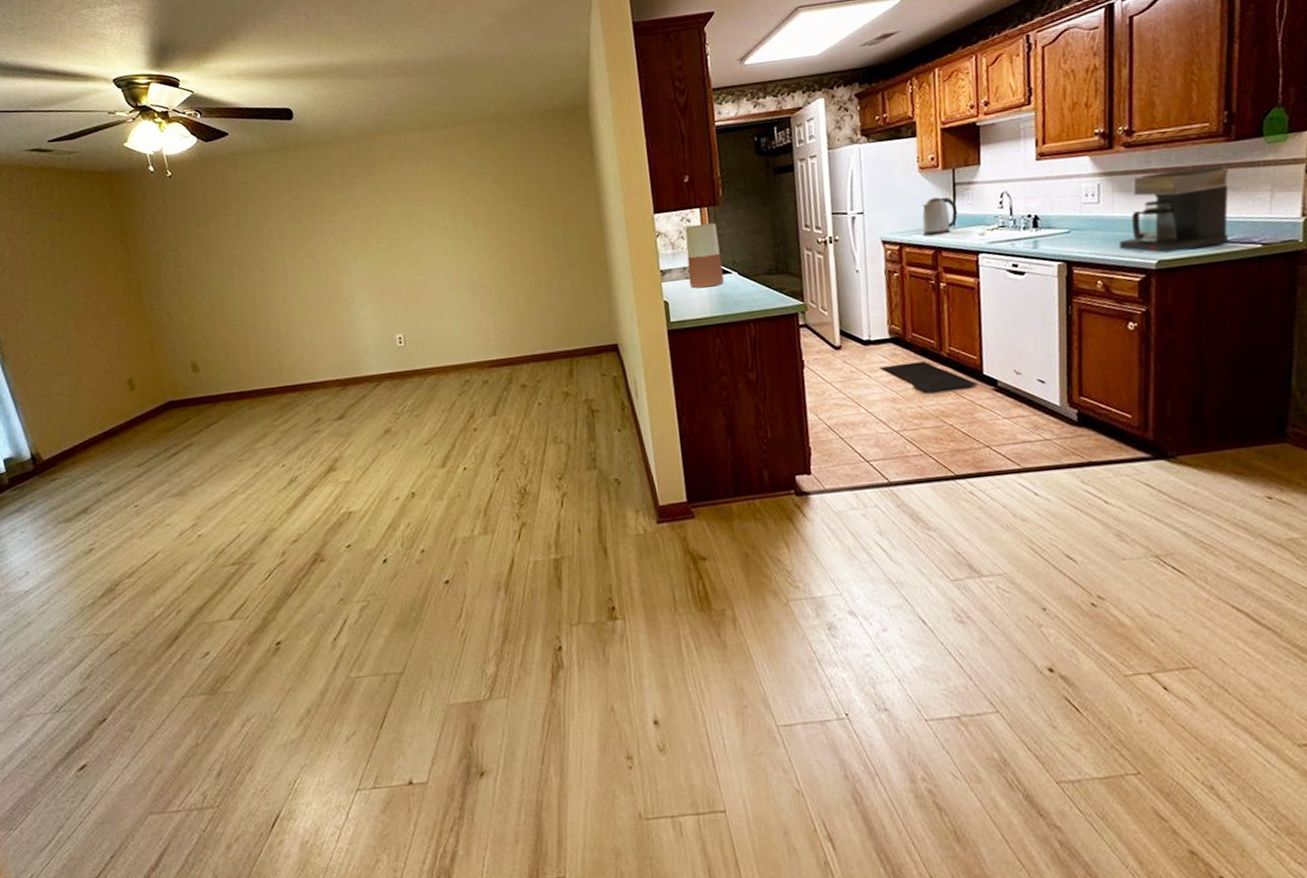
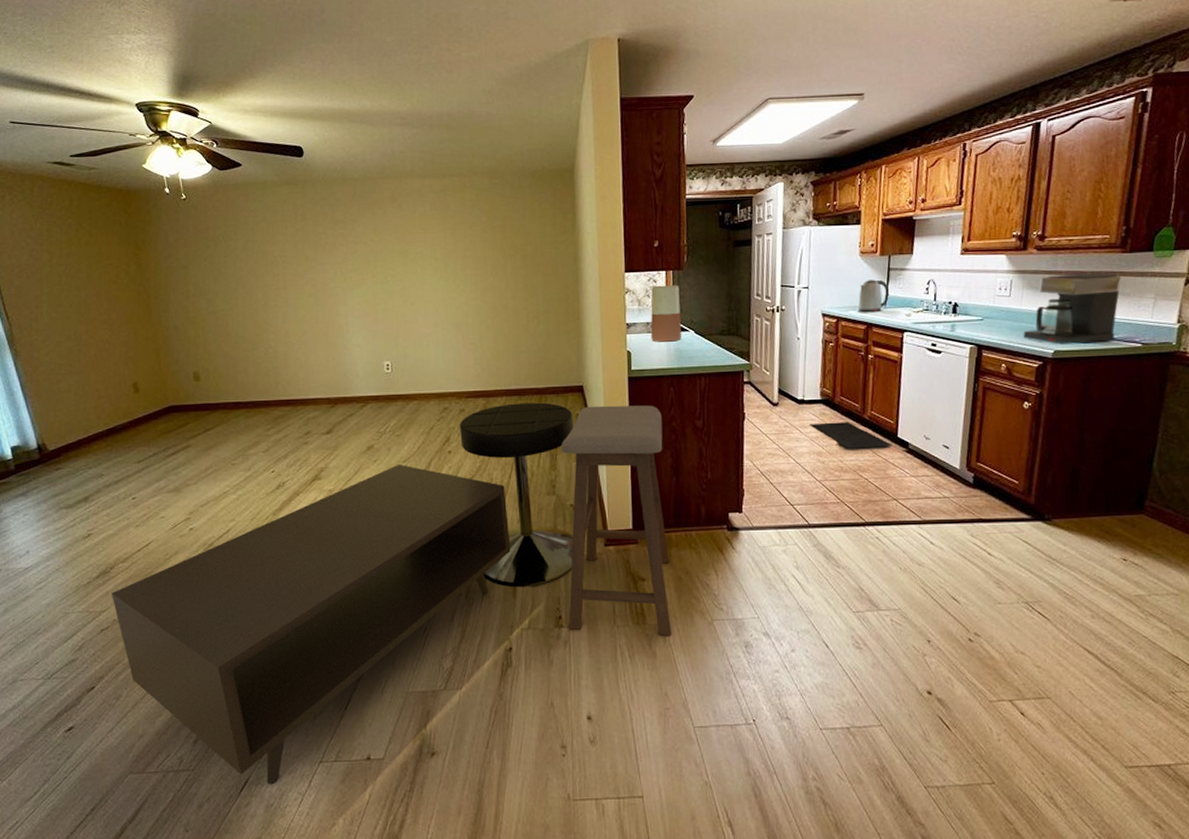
coffee table: none [119,447,552,819] -> present [112,464,511,785]
bar stool: none [483,366,623,578] -> present [459,402,574,588]
bar stool: none [598,360,742,623] -> present [560,405,671,637]

